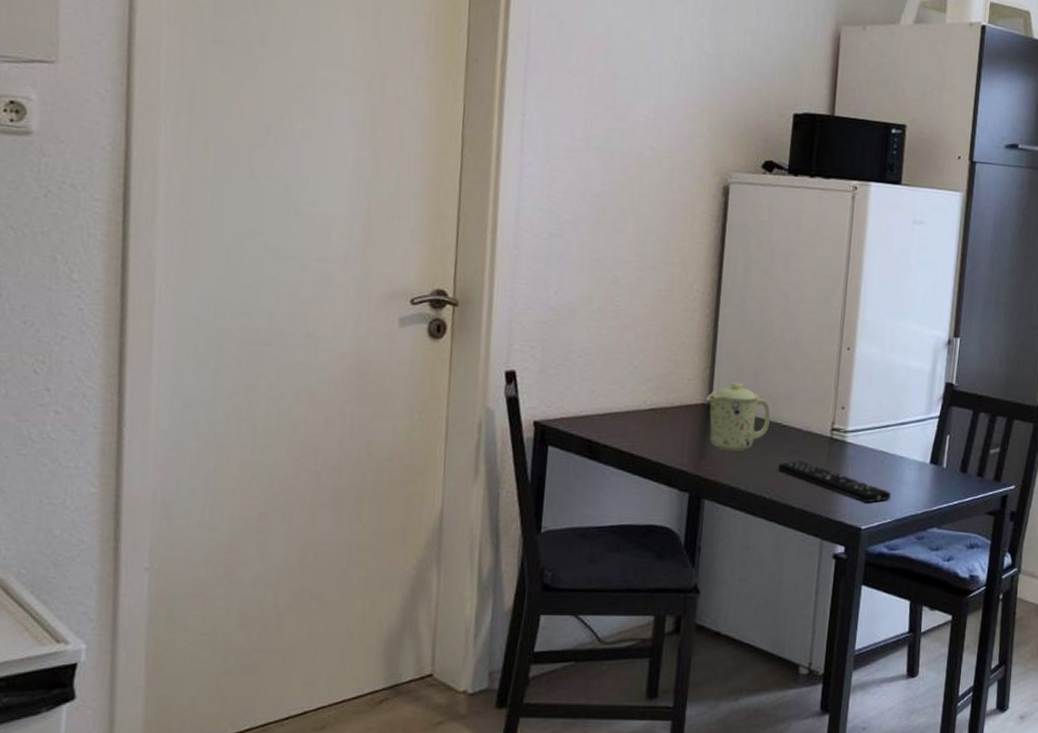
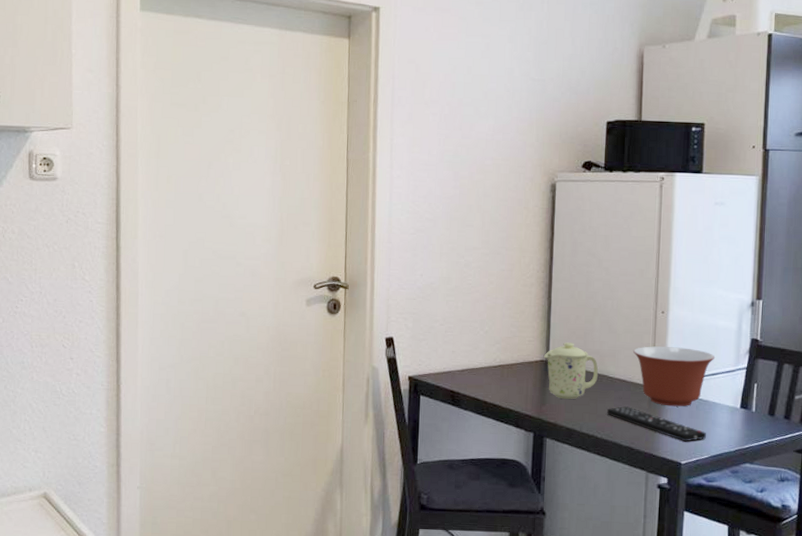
mixing bowl: none [812,389,905,462] -> present [633,346,716,407]

